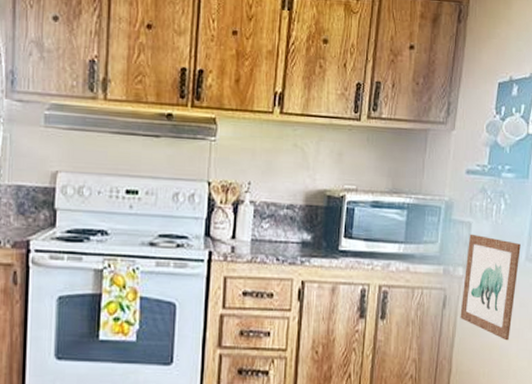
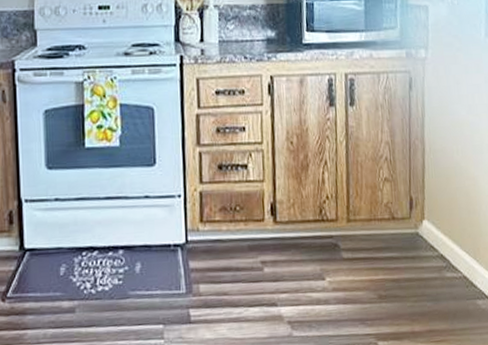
wall art: present [460,234,521,341] -> none [427,16,480,116]

